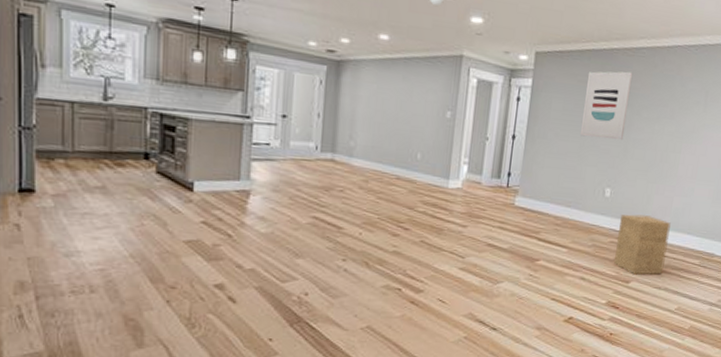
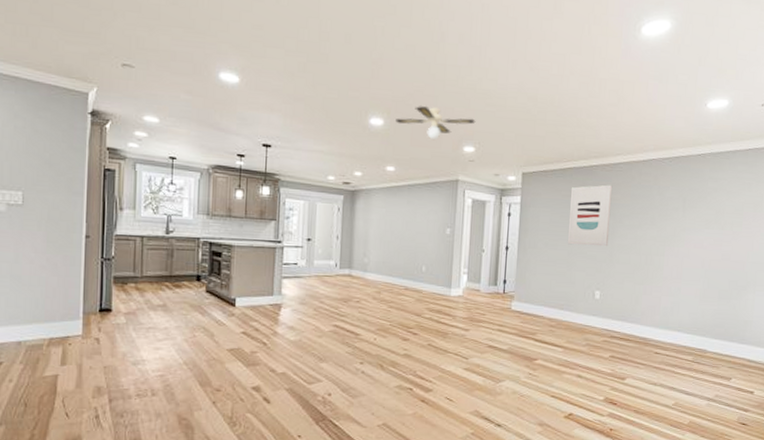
nightstand: present [614,214,671,275] -> none [609,314,661,372]

